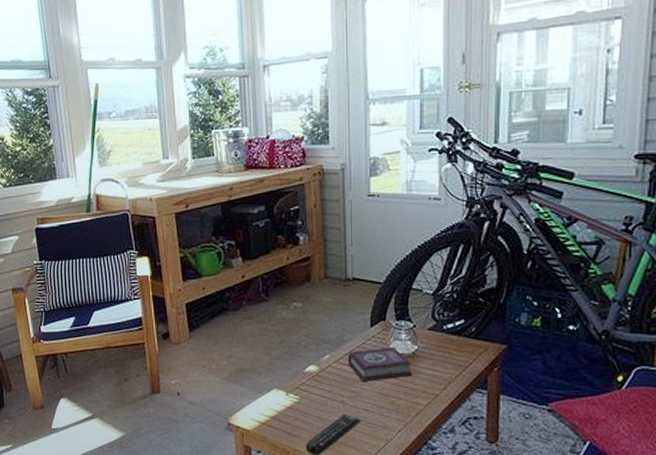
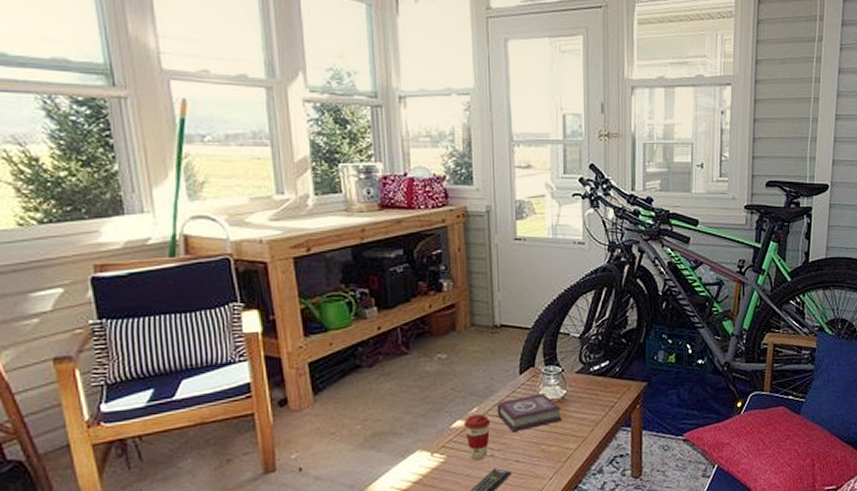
coffee cup: none [316,362,342,404] -> present [463,414,491,460]

